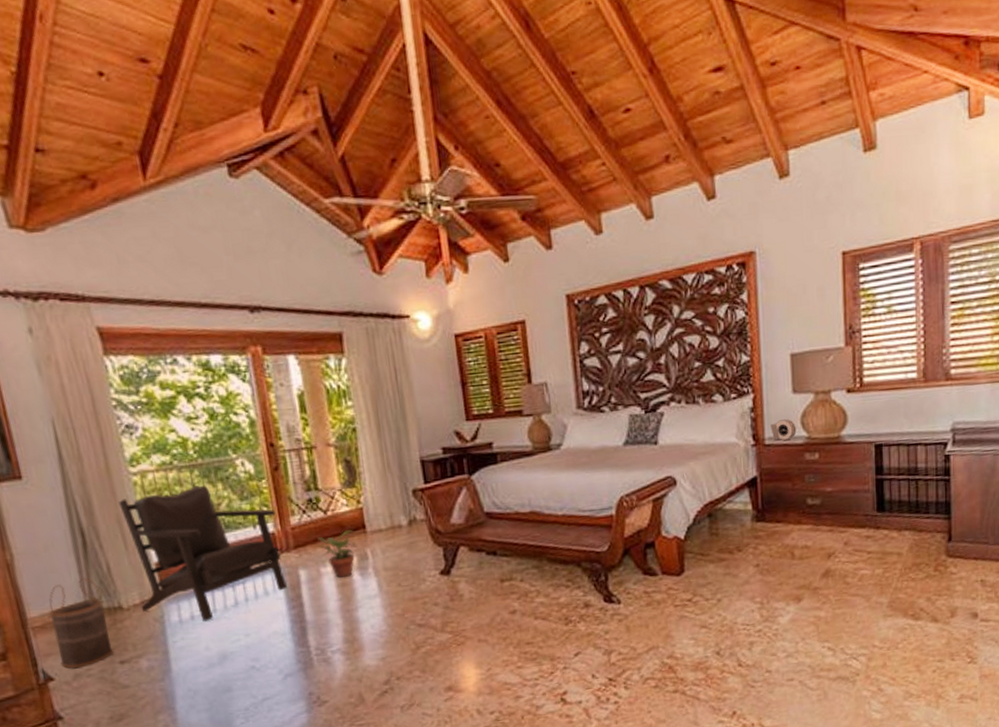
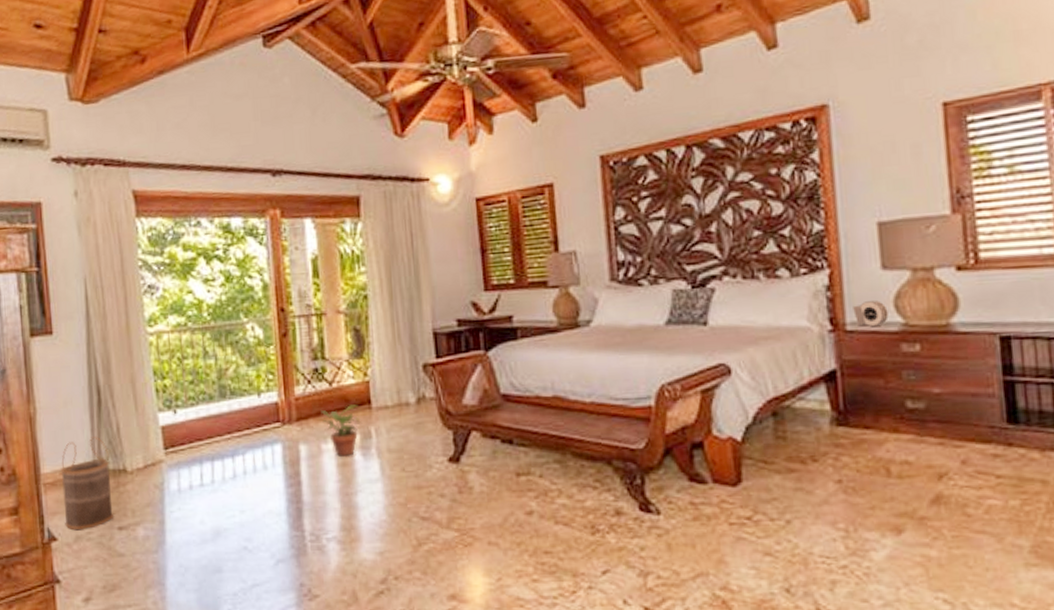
armchair: present [119,485,287,622] -> none [134,349,286,492]

